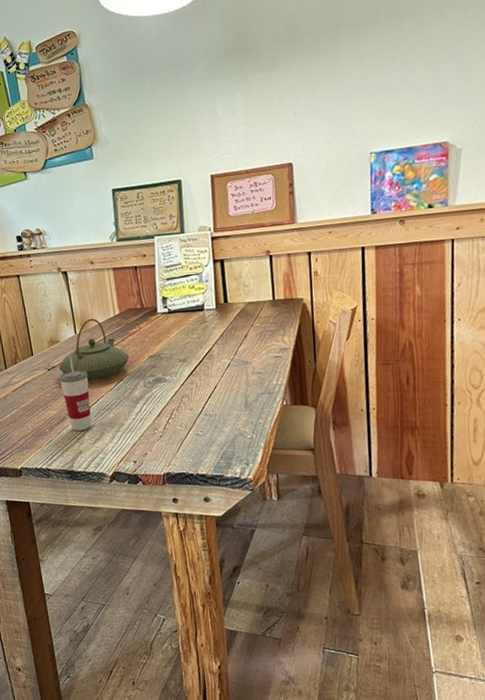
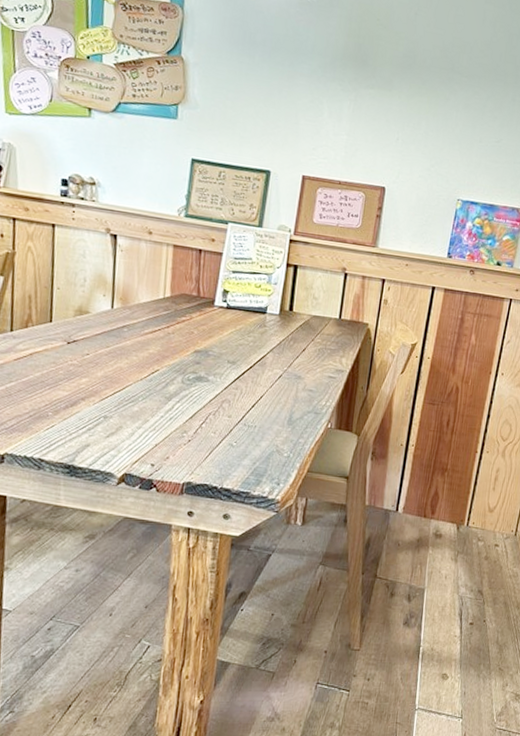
teapot: present [58,318,130,381] -> none [81,294,172,366]
cup: present [59,356,92,431] -> none [79,332,118,421]

